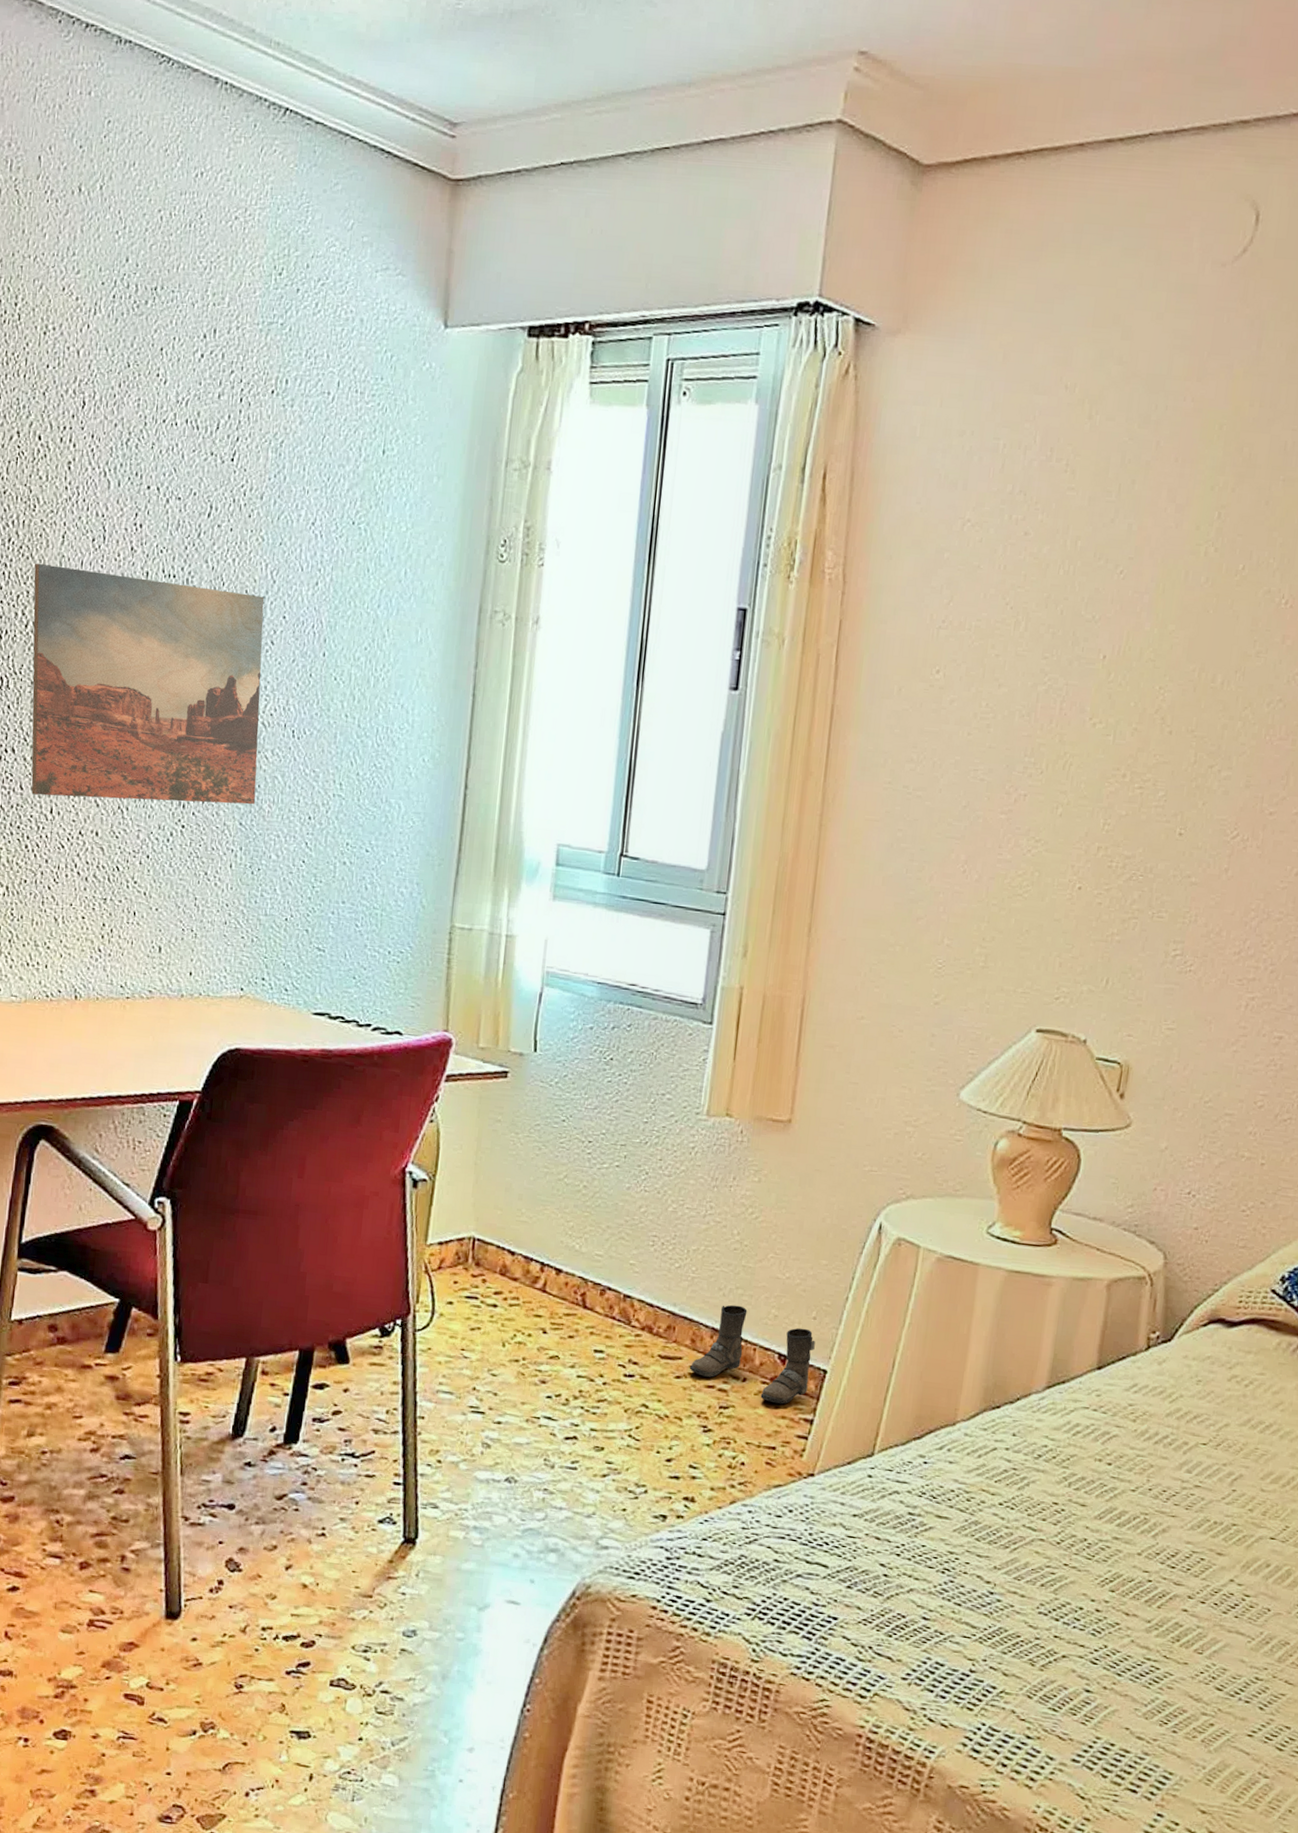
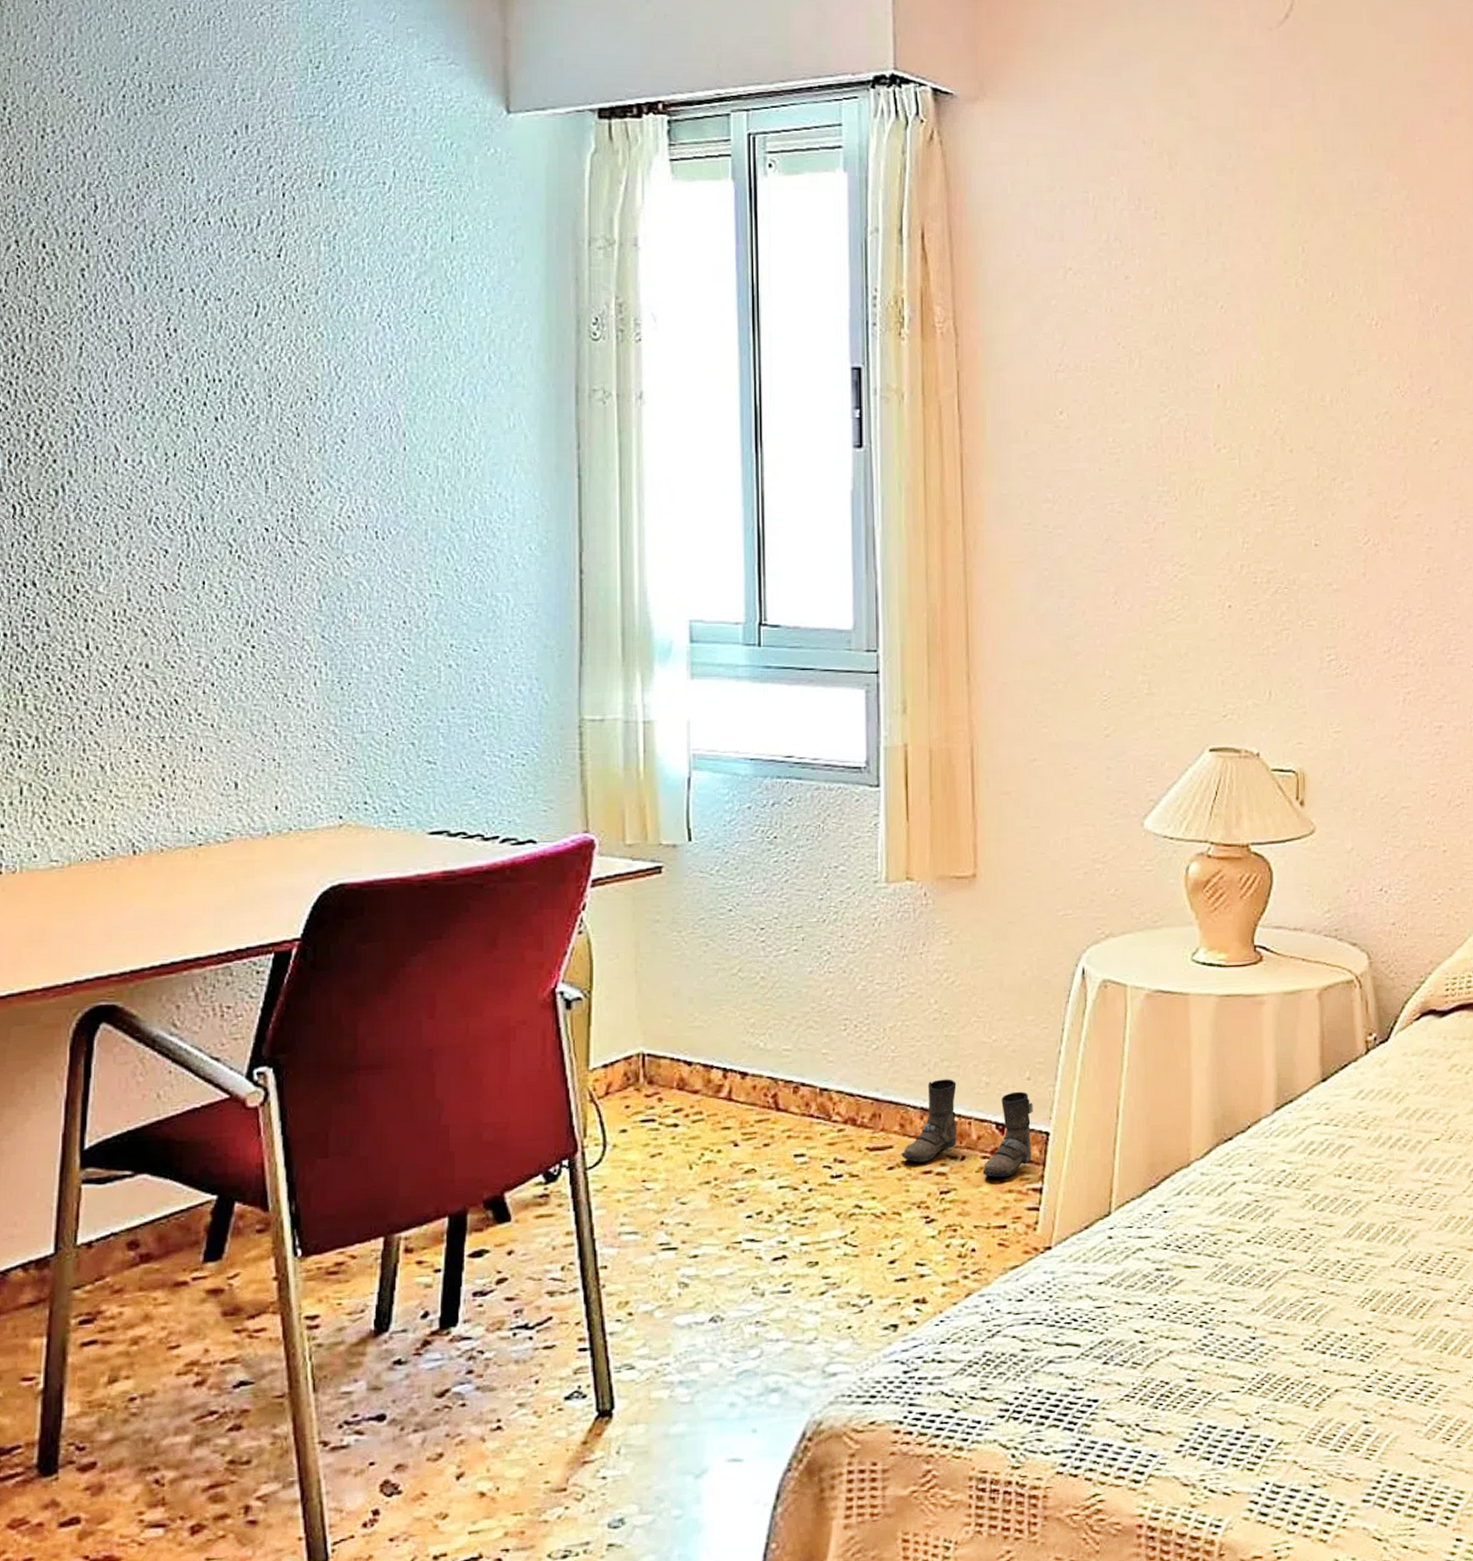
wall art: present [31,563,265,805] -> none [47,378,339,630]

